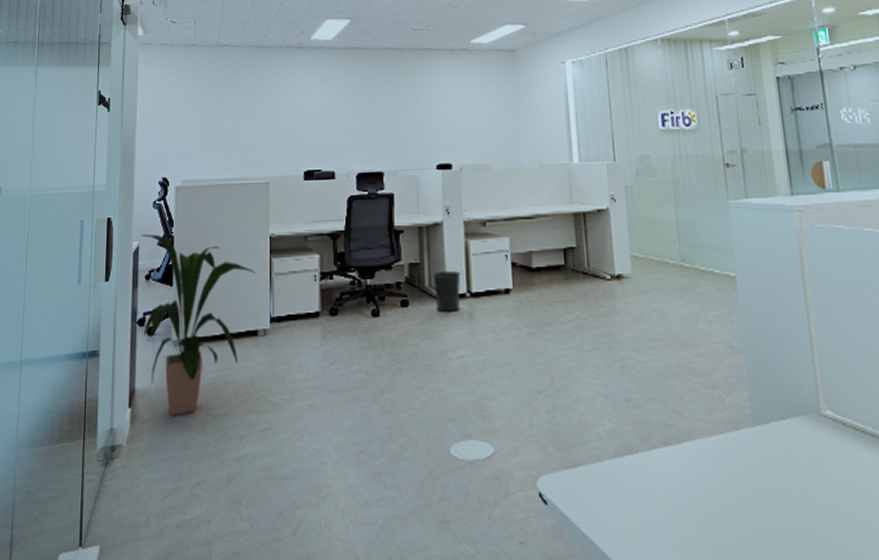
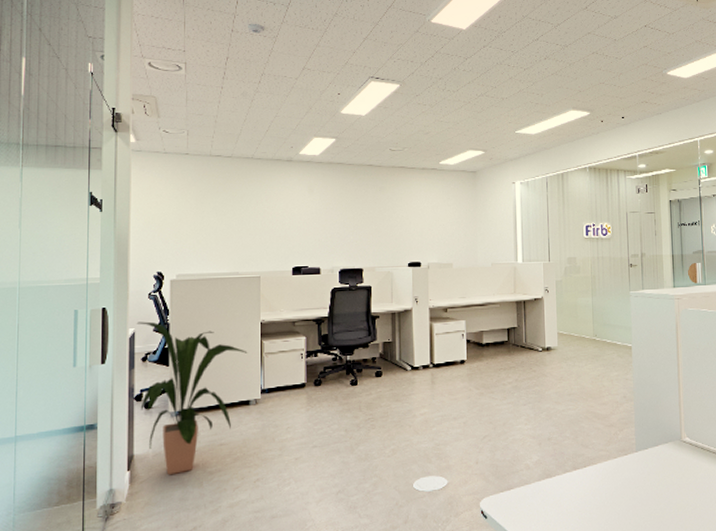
waste bin: present [432,271,461,313] -> none [402,348,426,381]

